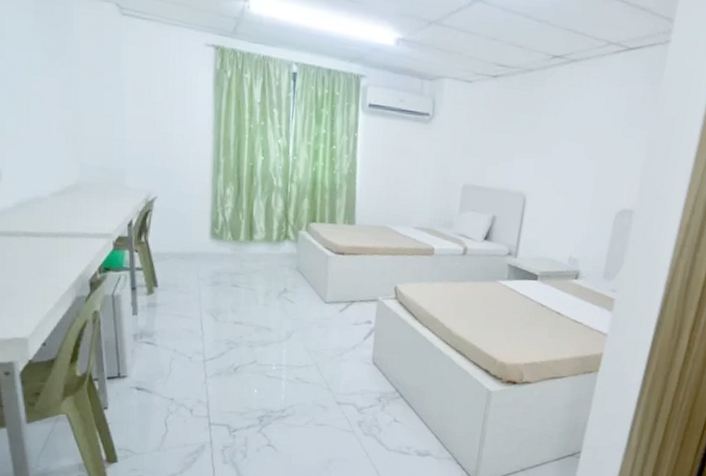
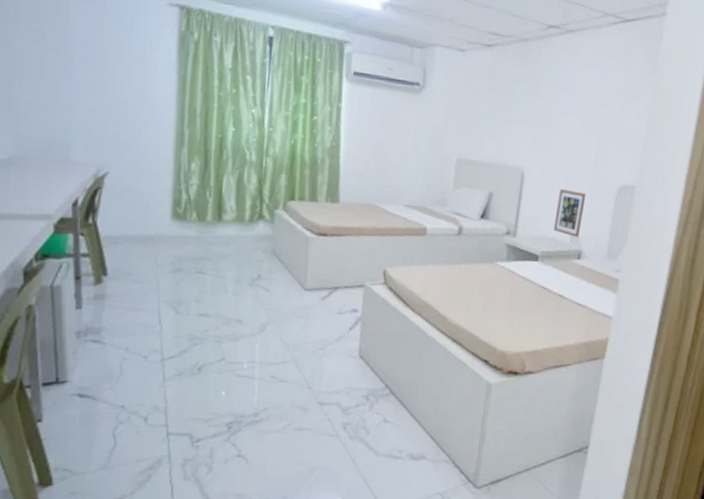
picture frame: none [553,213,585,259] -> present [553,189,586,238]

